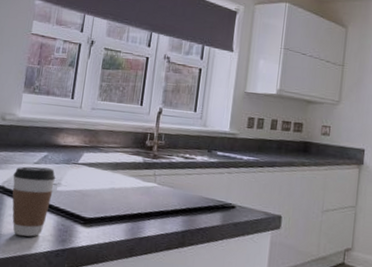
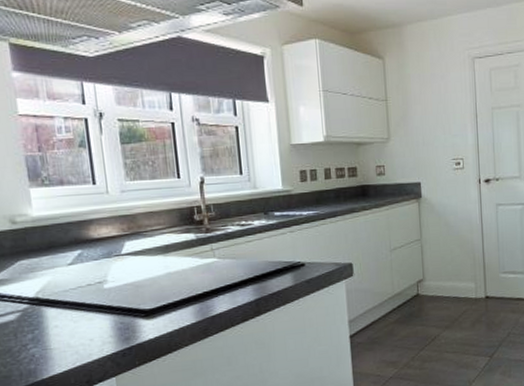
coffee cup: present [12,166,56,237] -> none [45,266,101,345]

